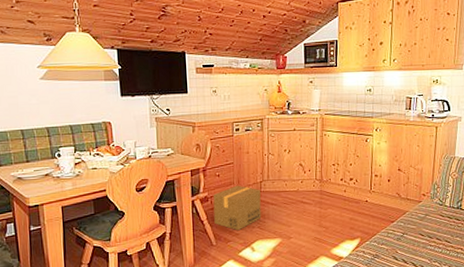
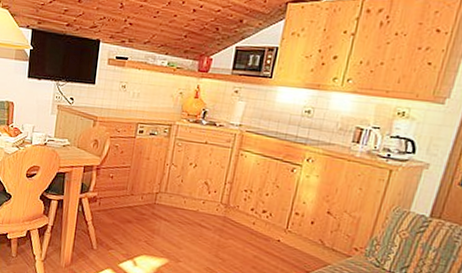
cardboard box: present [213,185,262,231] -> none [99,191,155,240]

